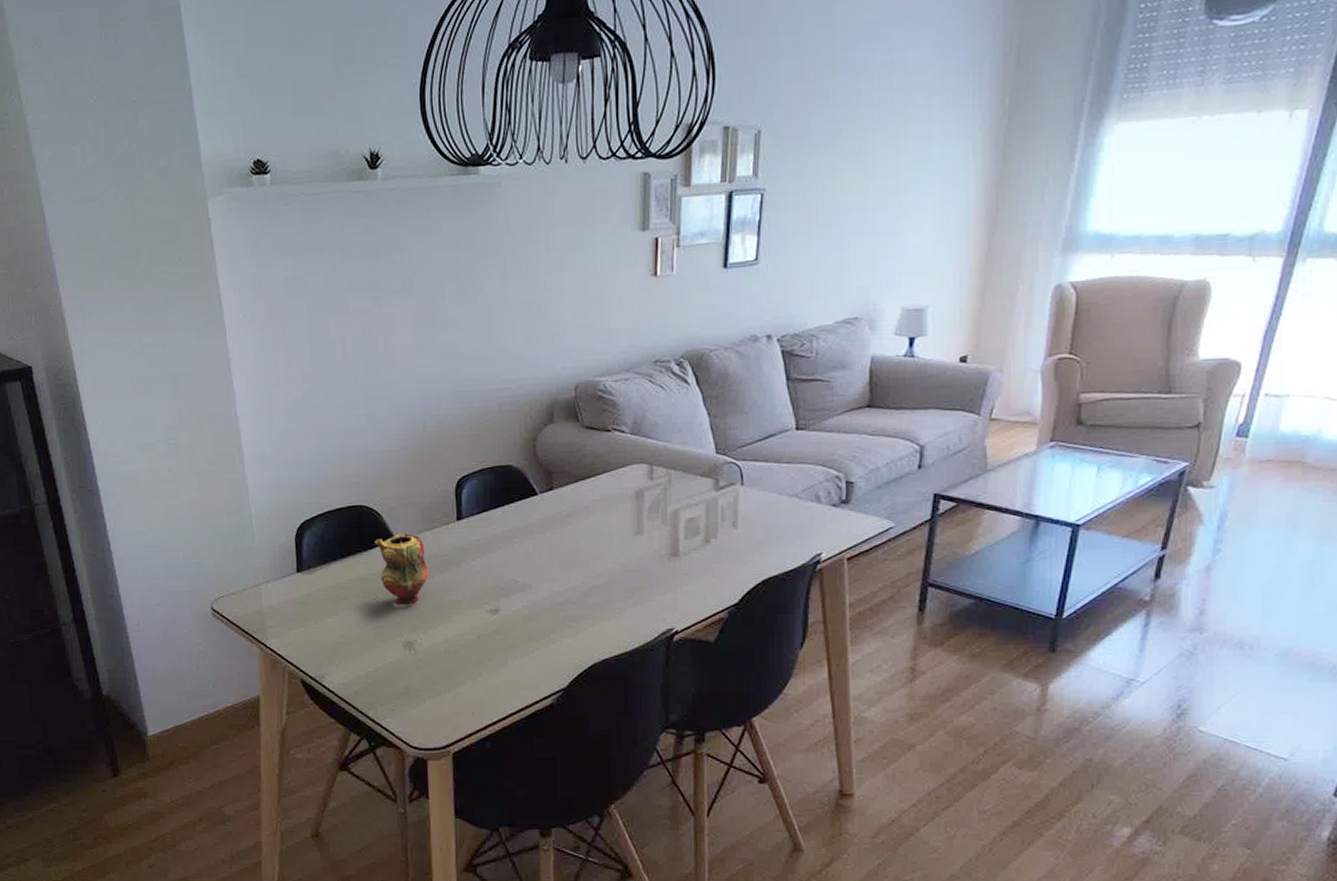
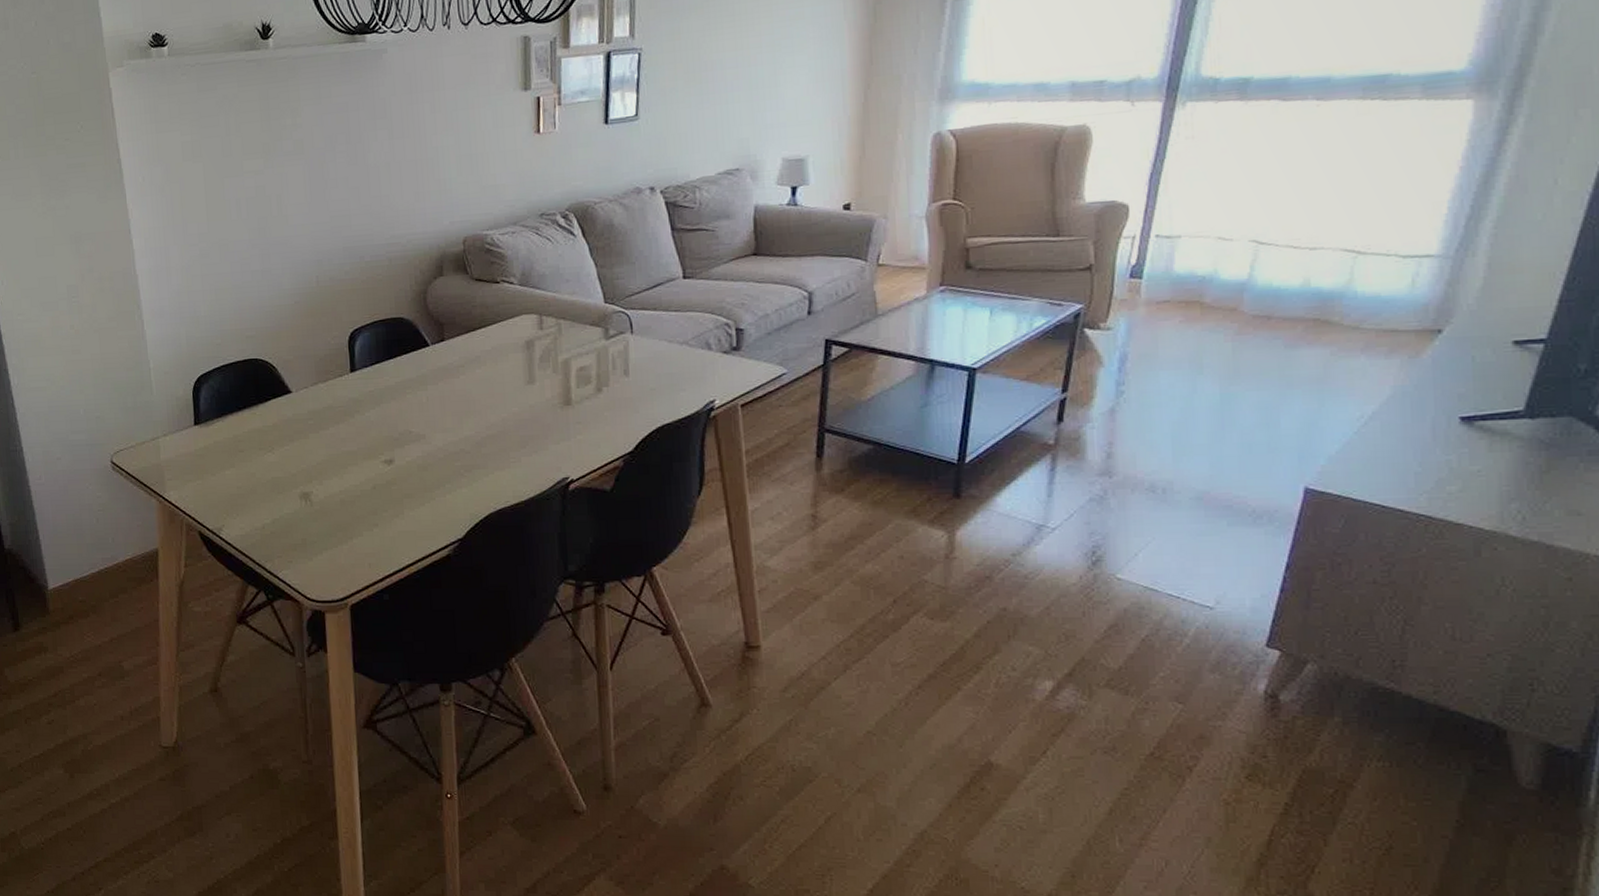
teapot: present [375,532,428,605] -> none [270,385,323,457]

